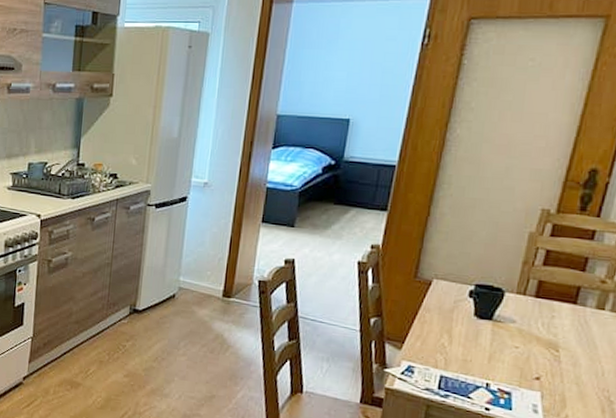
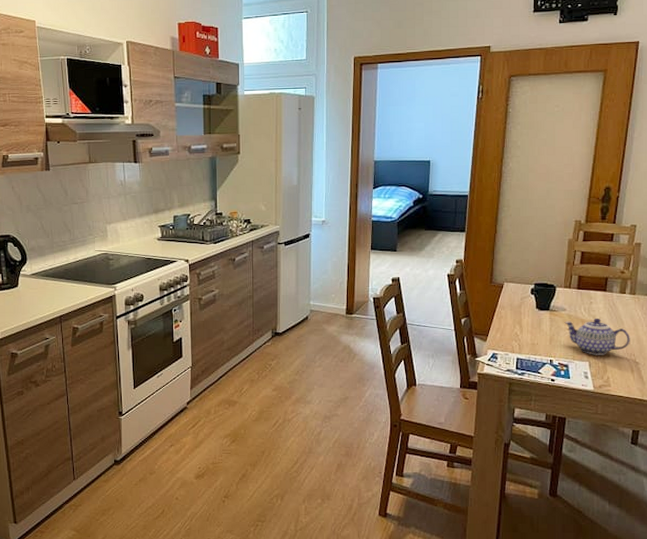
teapot: none [512,336,605,386] -> present [564,318,630,355]

